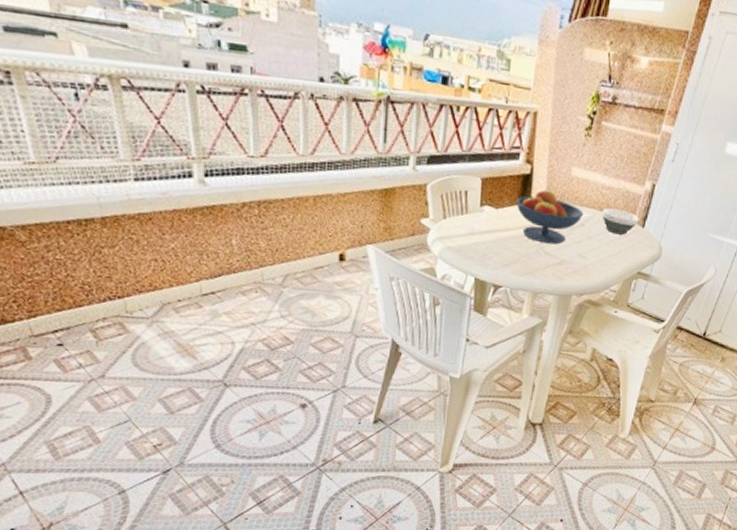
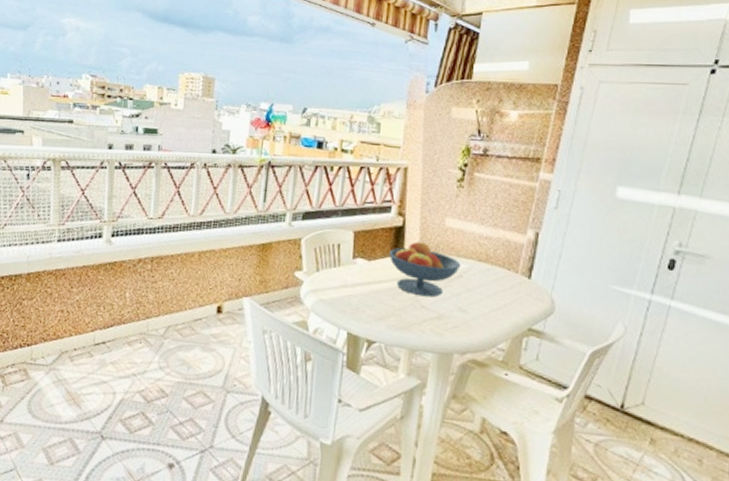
bowl: present [602,207,639,235] -> none [481,258,524,287]

